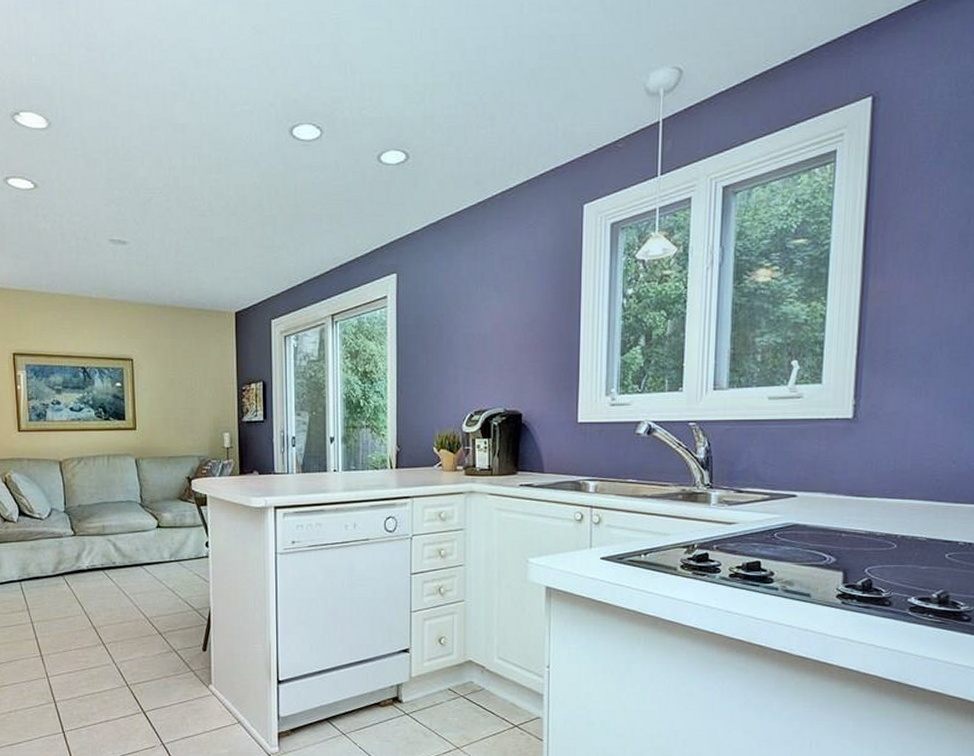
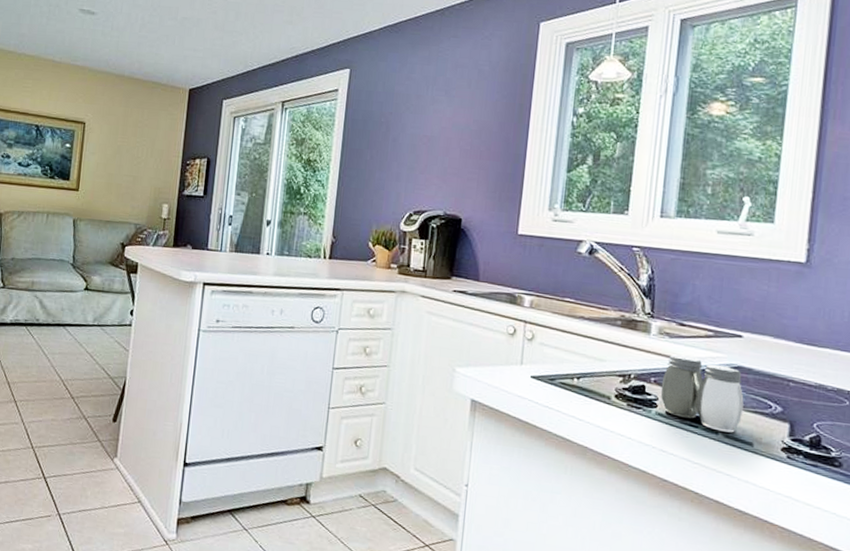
salt and pepper shaker: none [723,520,800,587] -> present [660,354,744,433]

